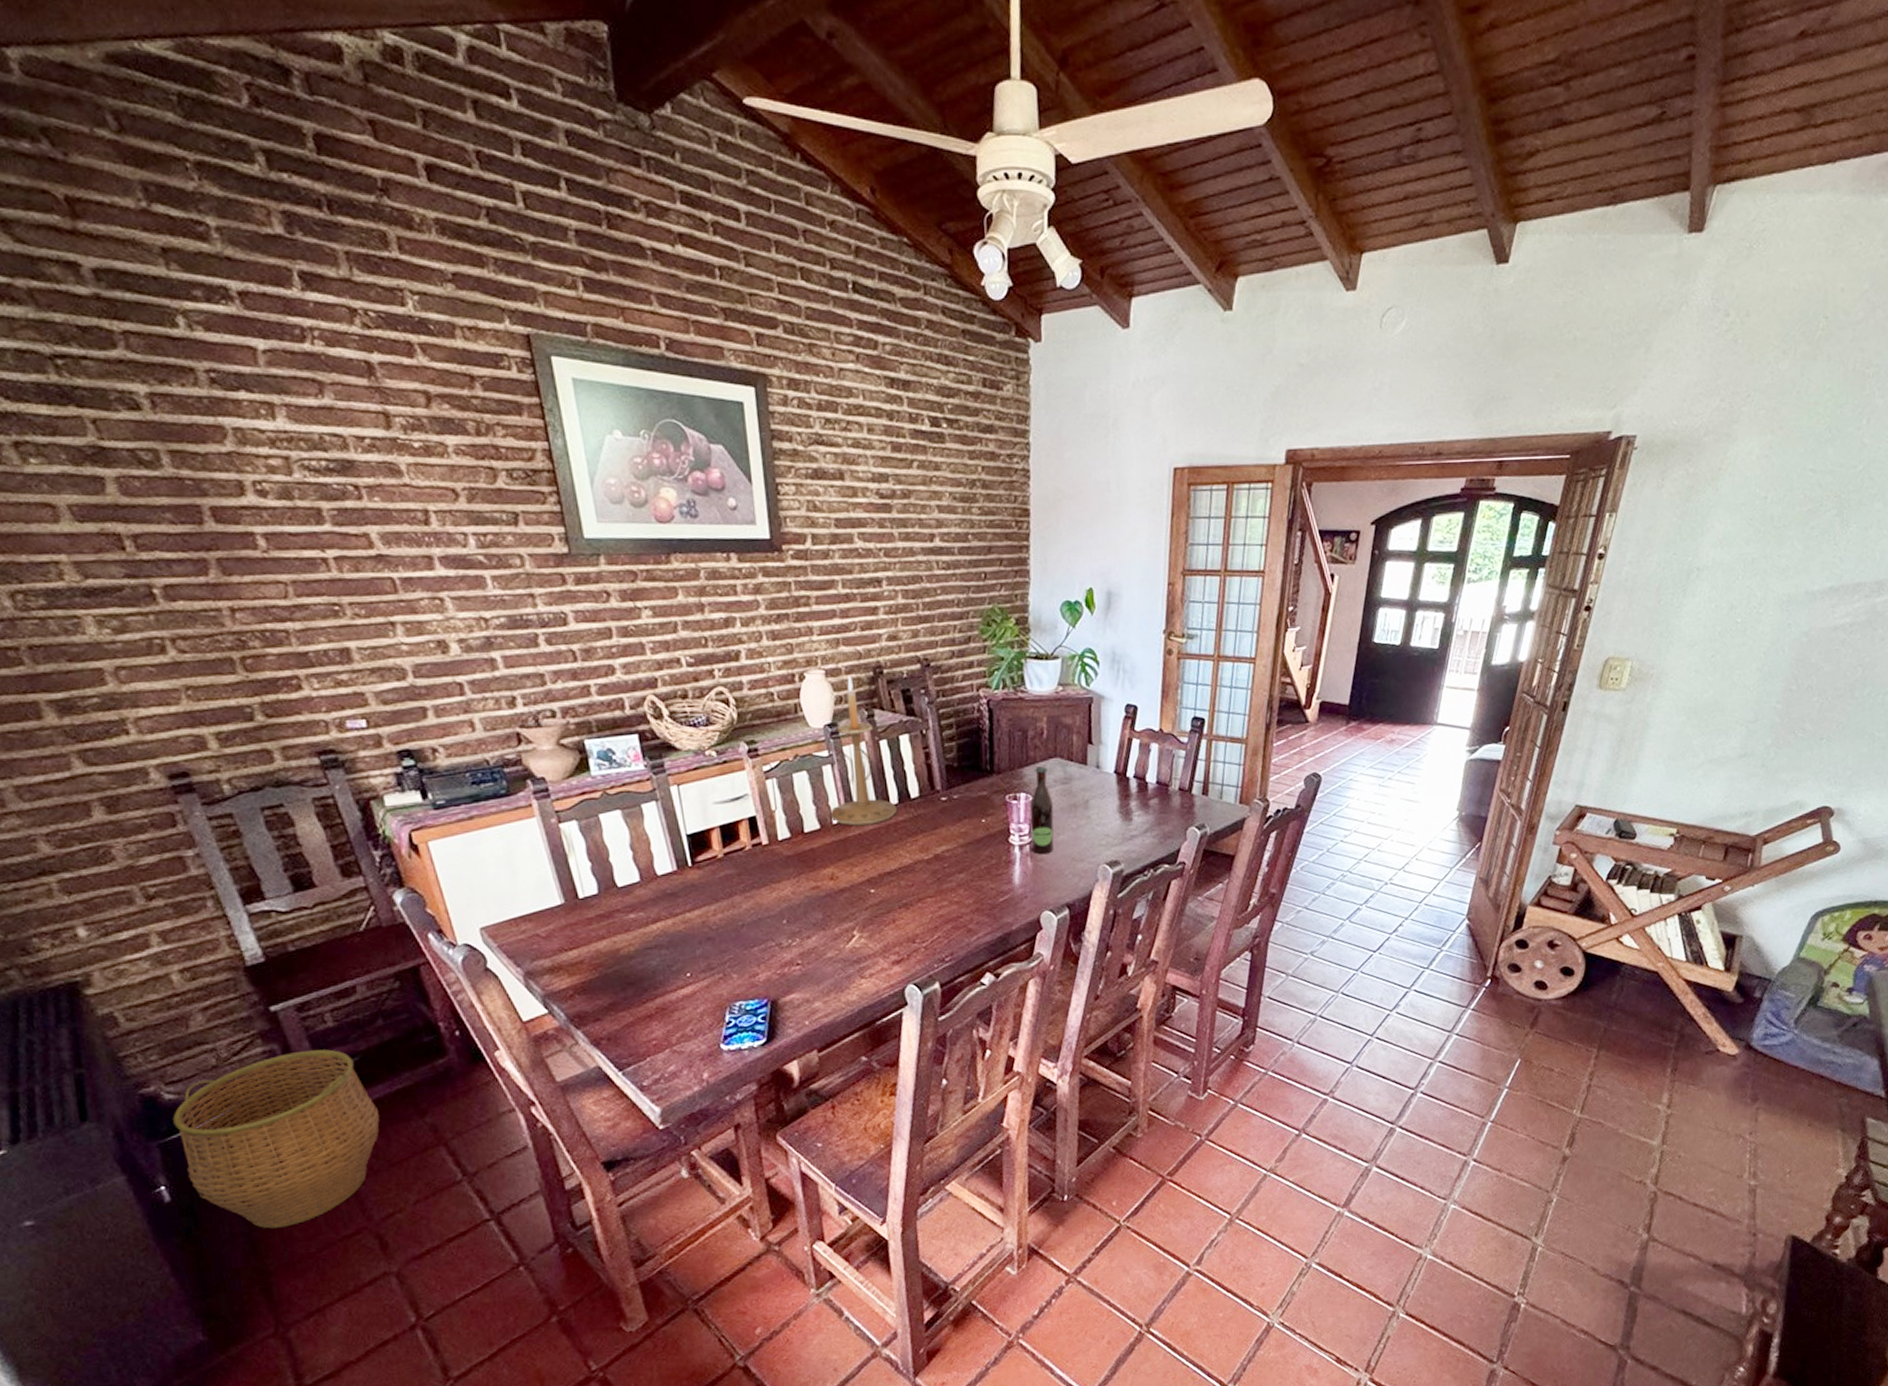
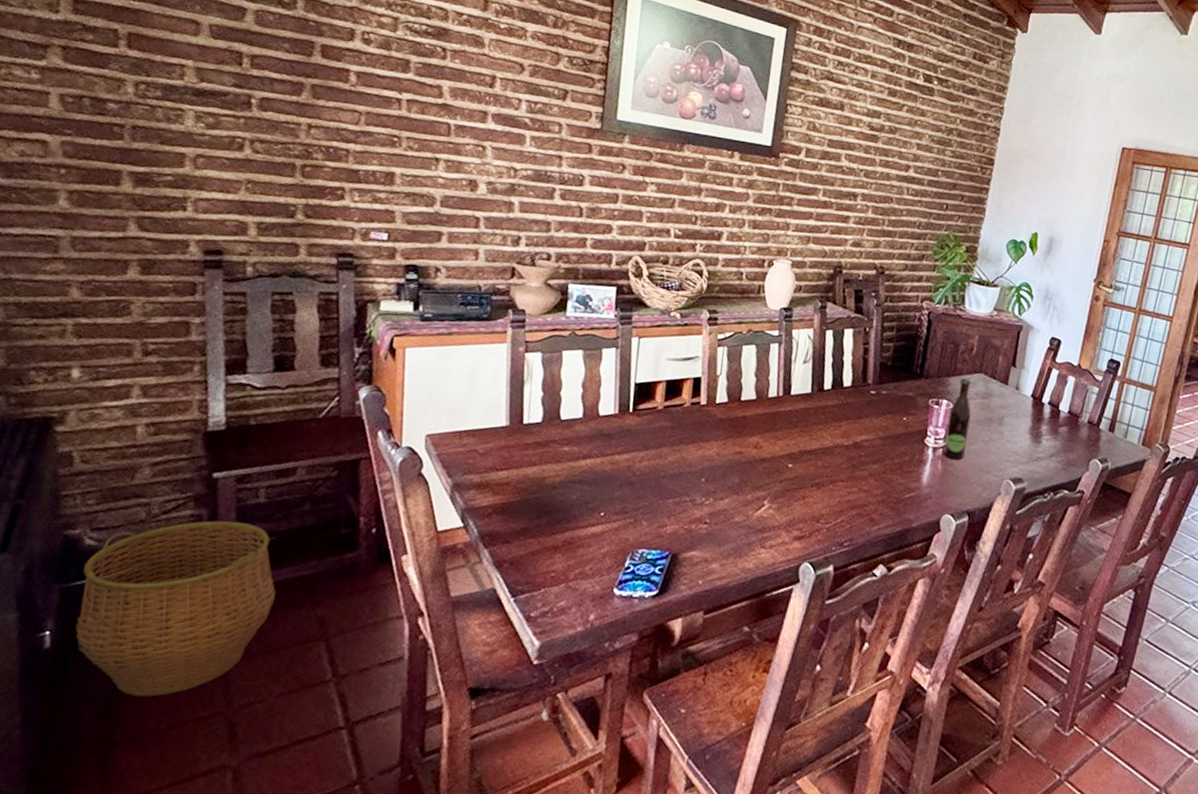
candlestick: present [830,675,898,826] -> none [767,269,830,405]

